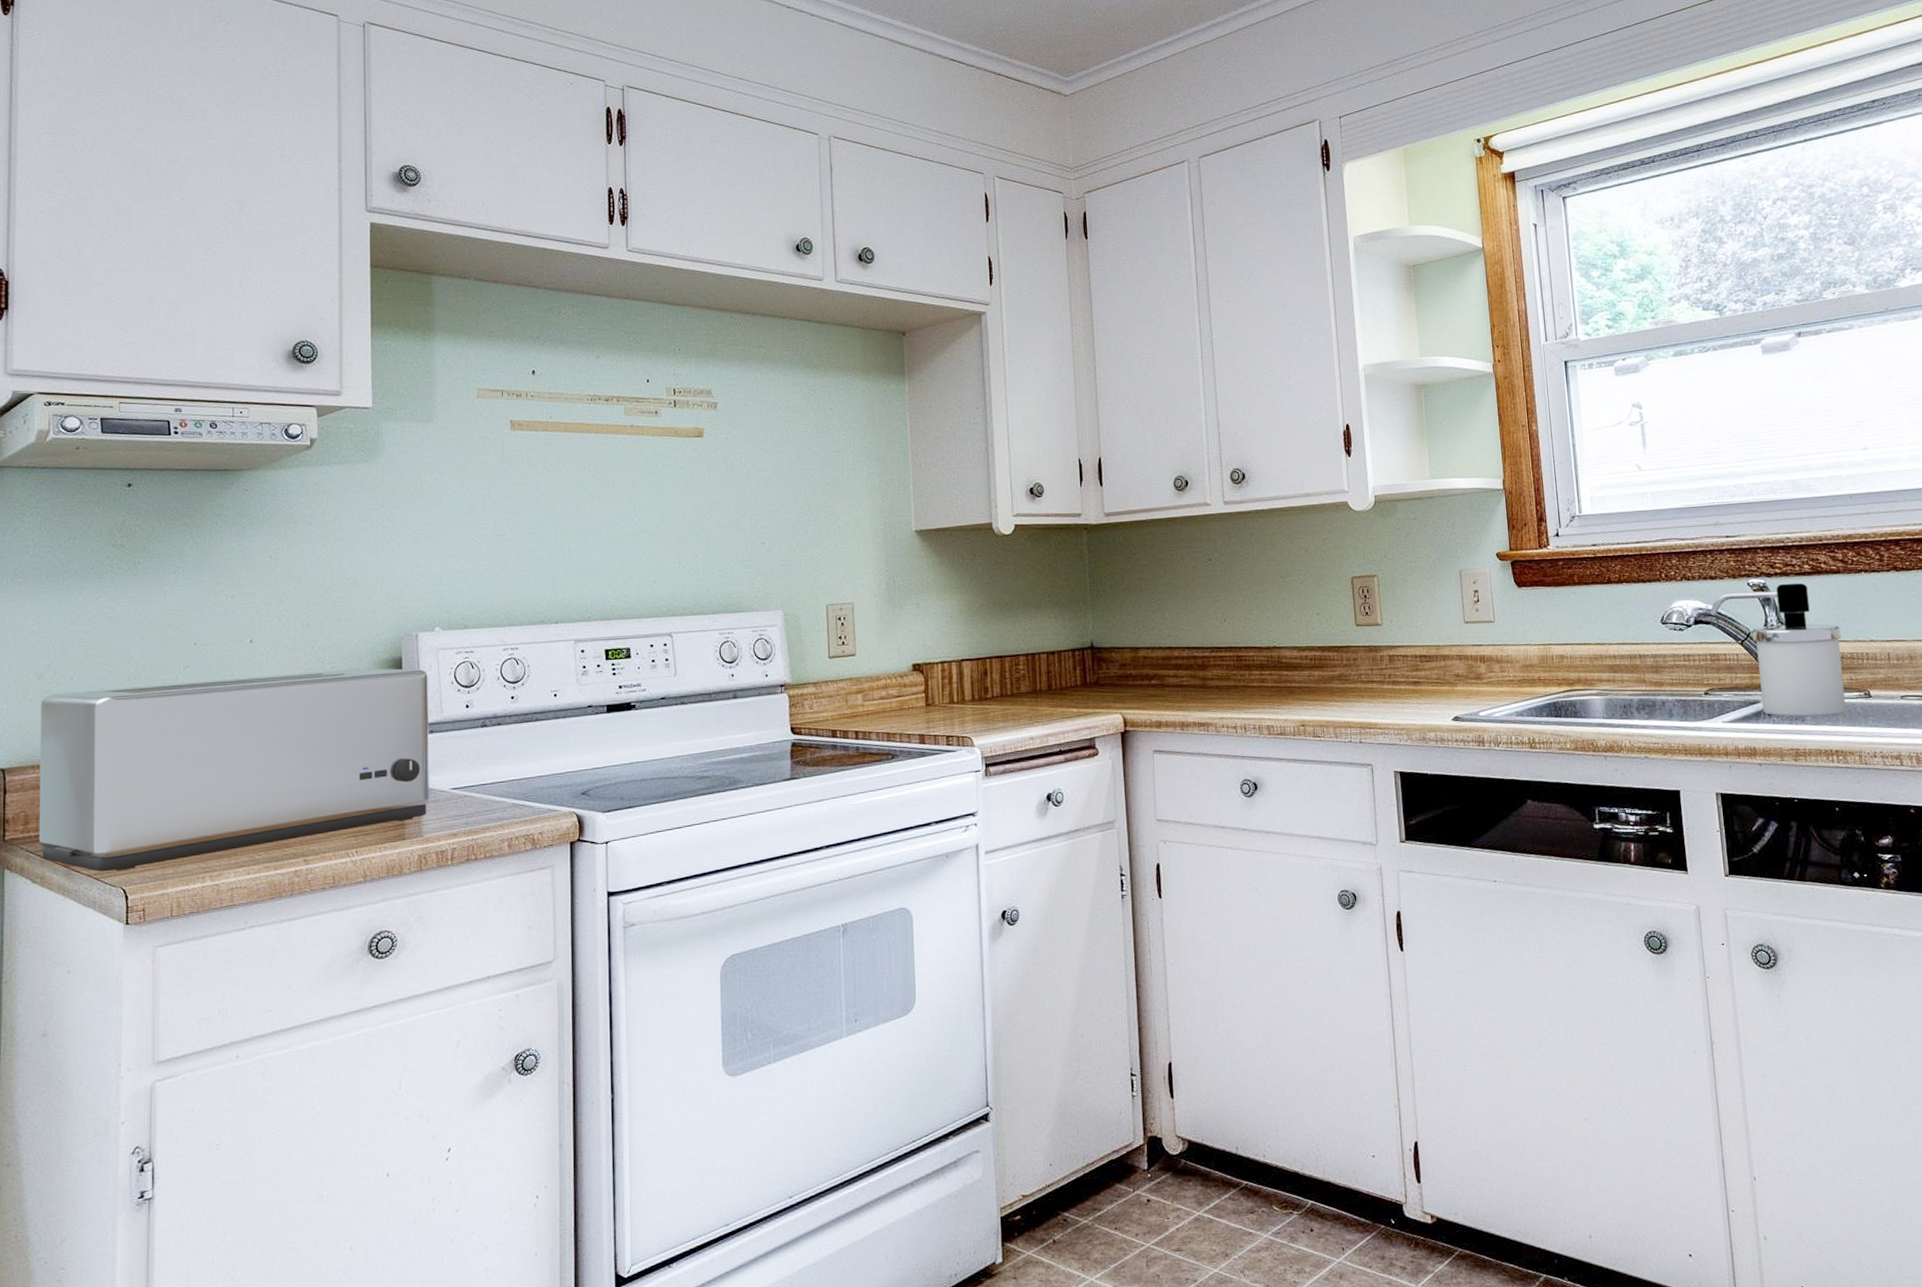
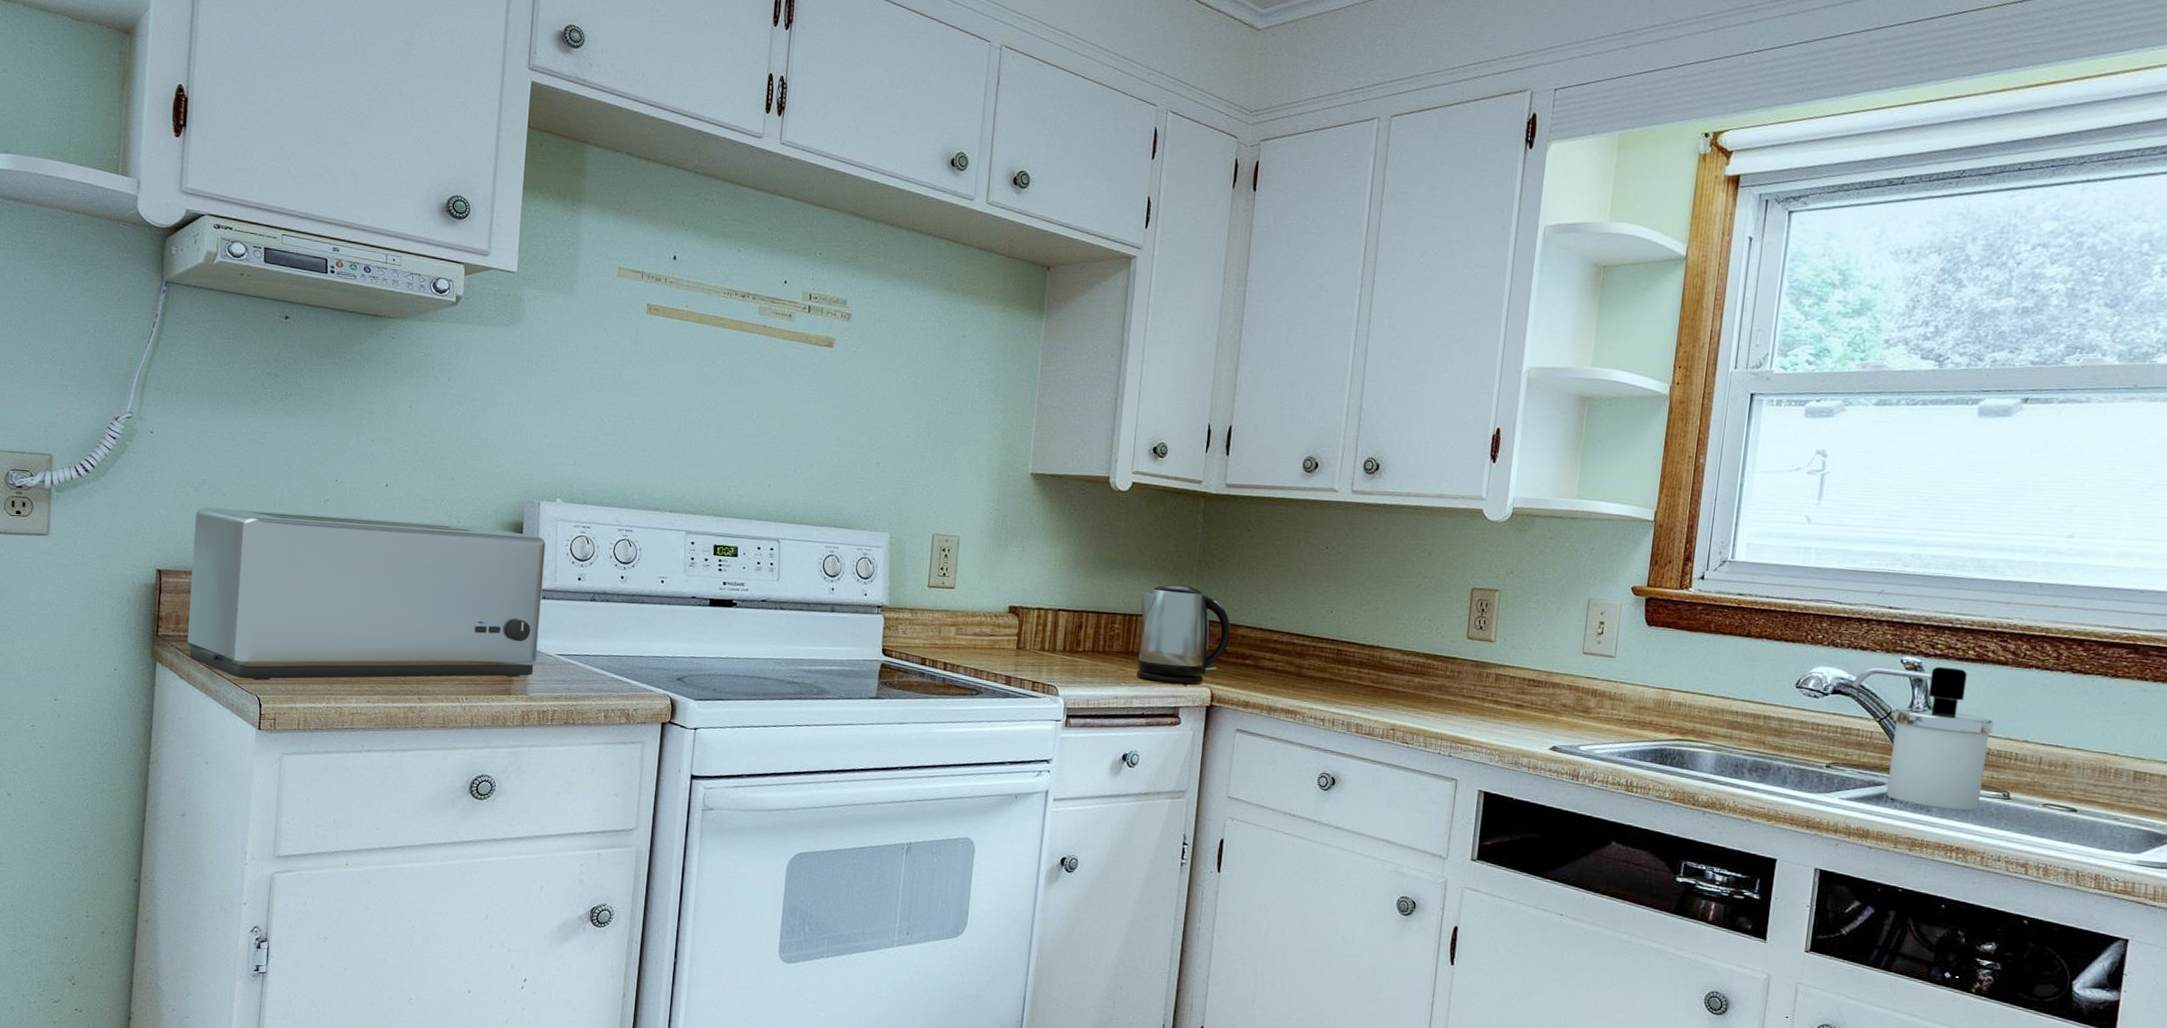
kettle: none [1039,617,1133,718] -> present [1135,584,1231,687]

